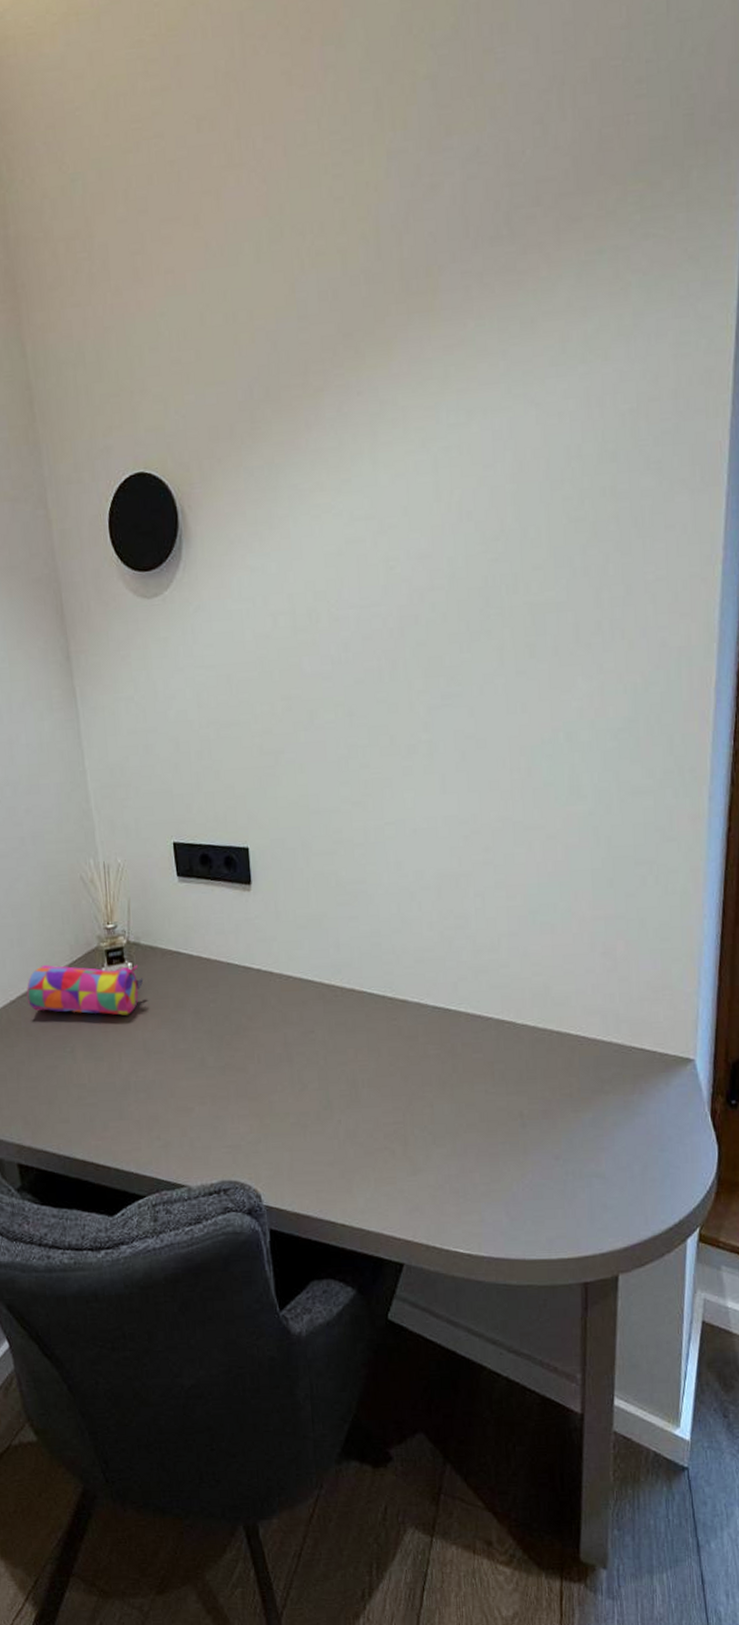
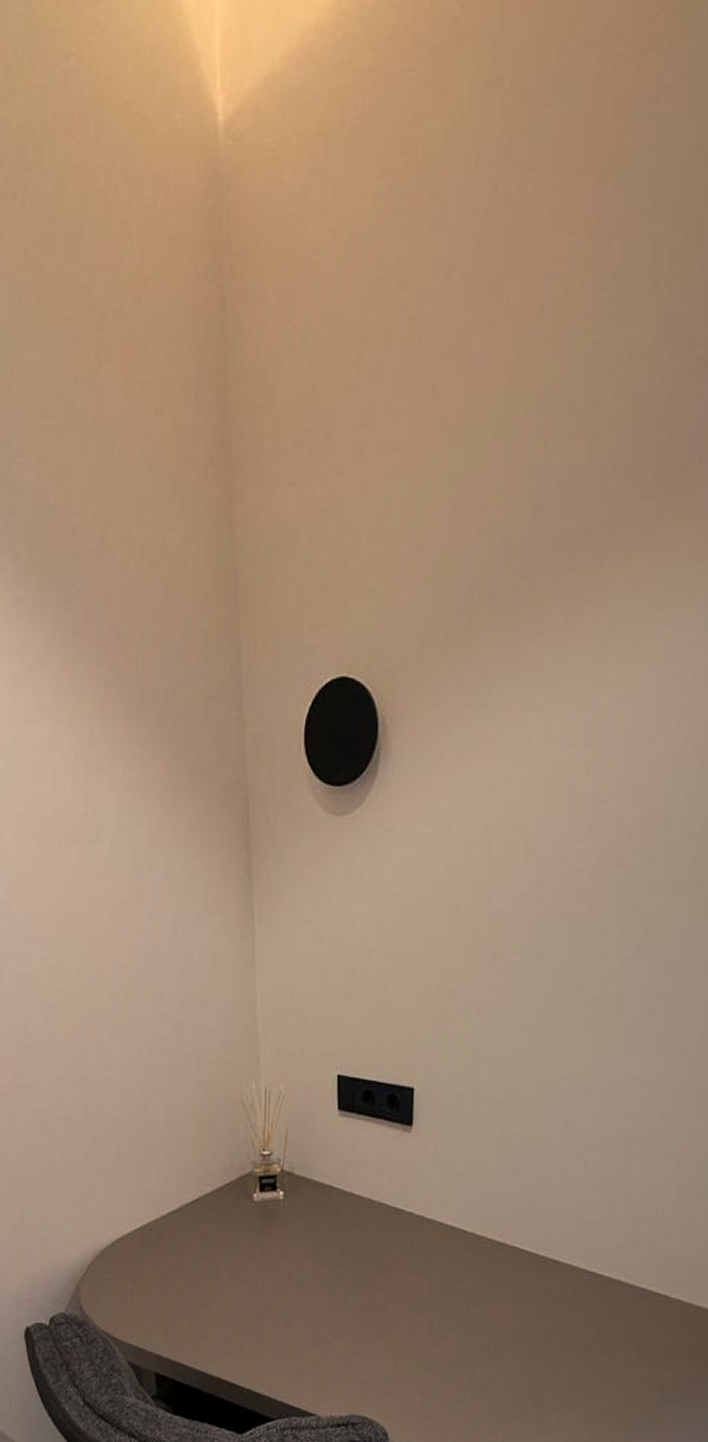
pencil case: present [26,964,144,1016] -> none [177,1184,294,1243]

